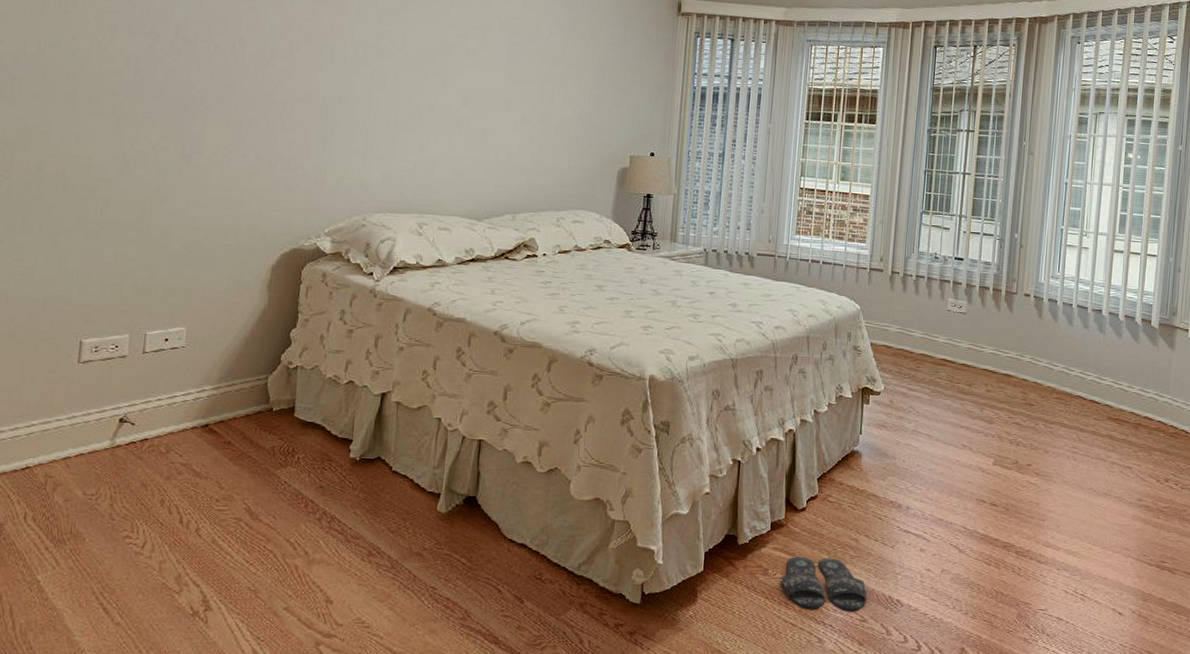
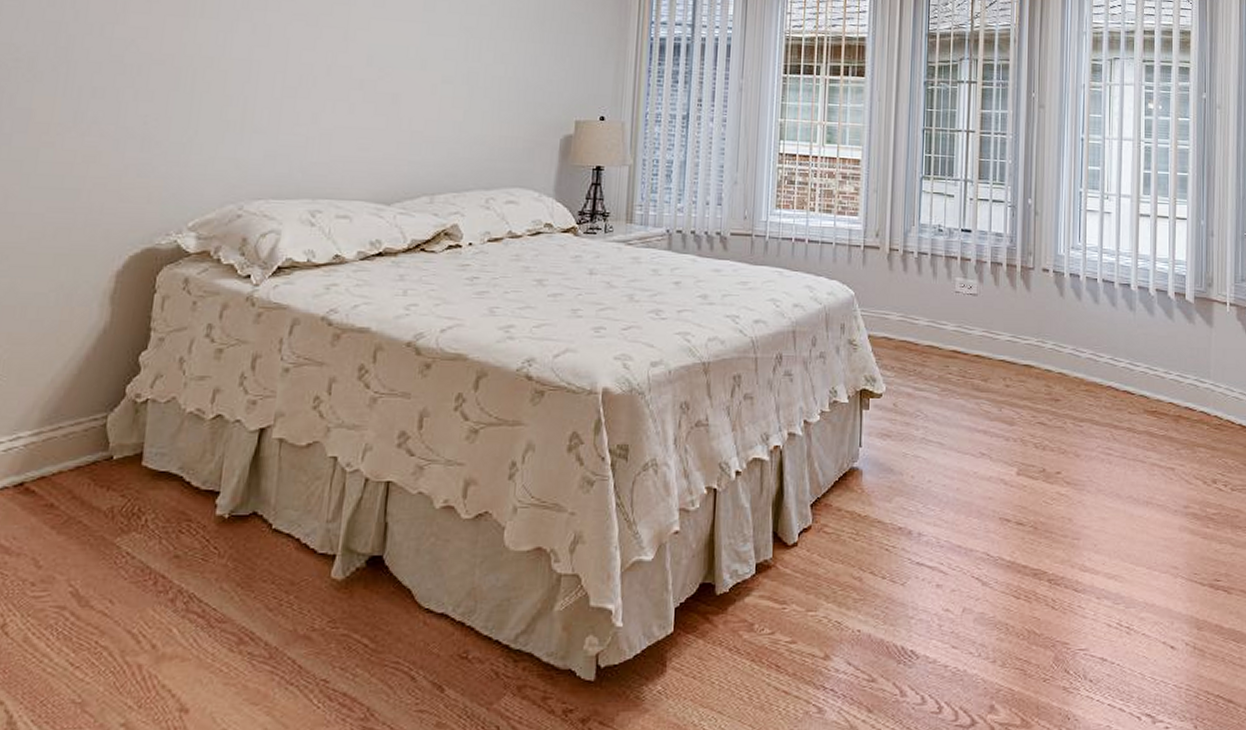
slippers: present [781,556,867,611] -> none [770,604,875,671]

